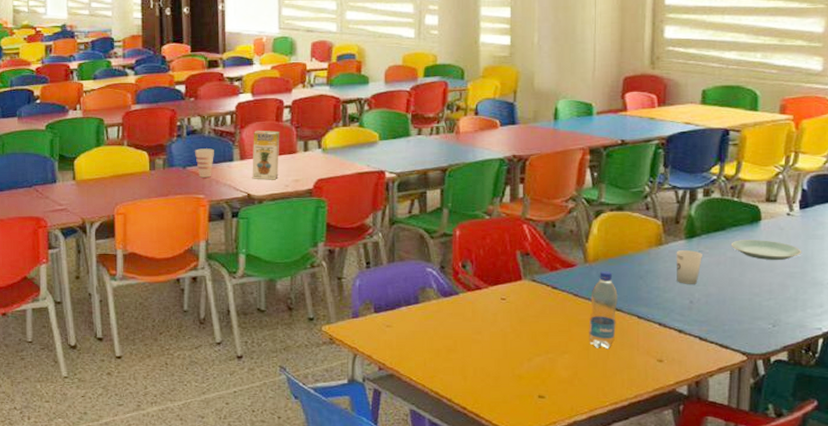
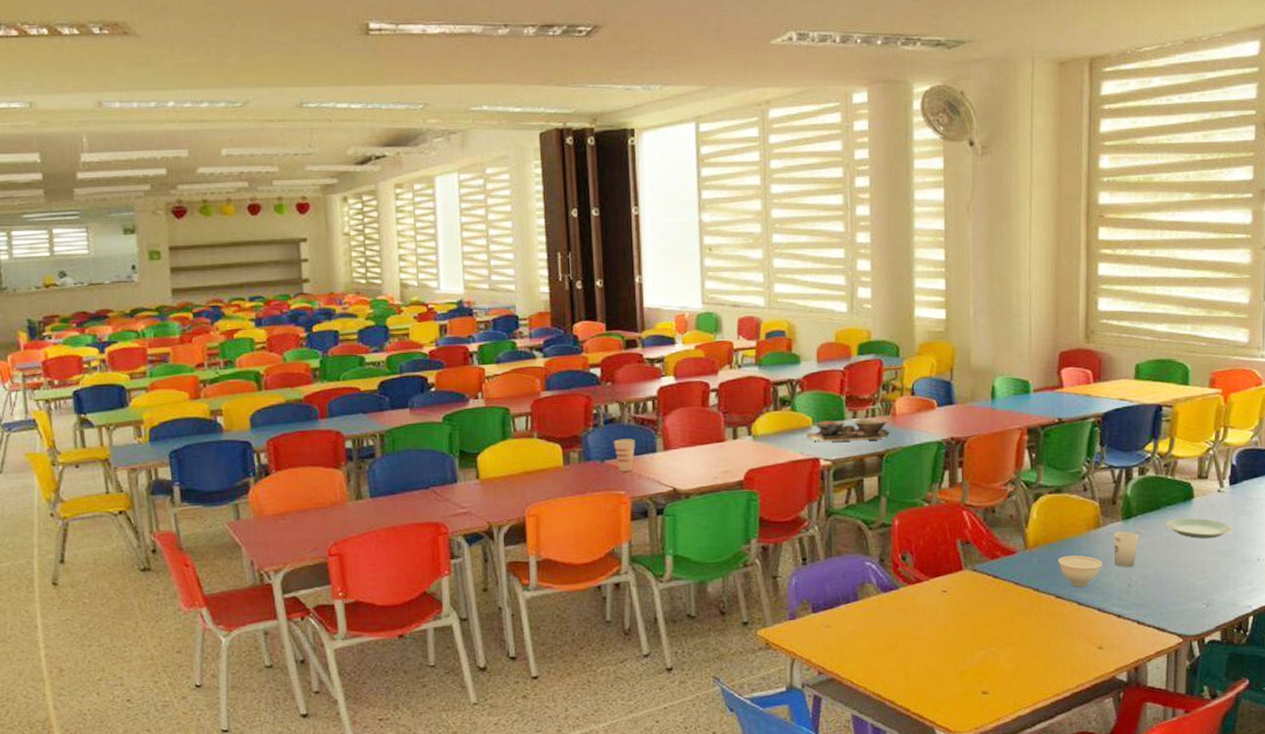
juice box: present [252,130,280,180] -> none [677,416,707,472]
food tray: none [372,124,454,156] -> present [806,407,891,443]
bottle: present [588,271,618,348] -> none [1029,557,1058,638]
bowl: none [618,271,664,301] -> present [1058,555,1103,587]

